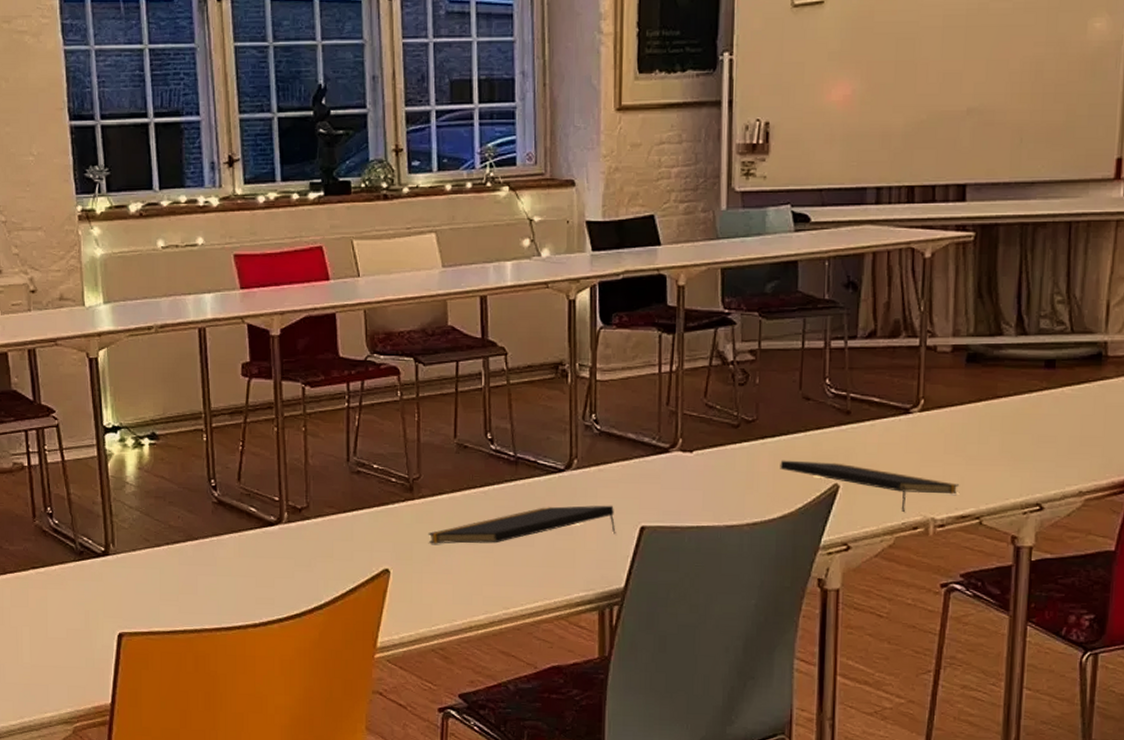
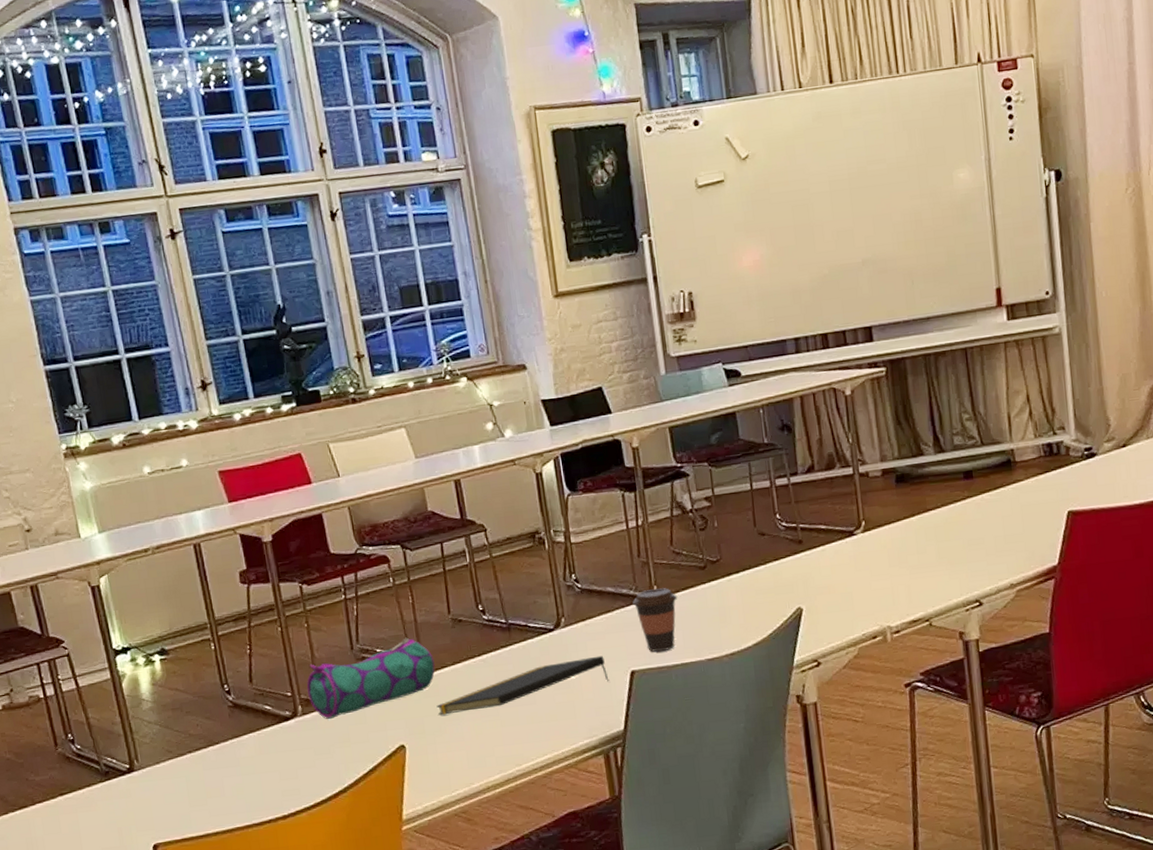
pencil case: none [296,456,432,531] -> present [306,637,435,719]
coffee cup: none [653,441,703,510] -> present [632,588,677,652]
notepad: present [780,460,959,512] -> none [747,588,907,624]

